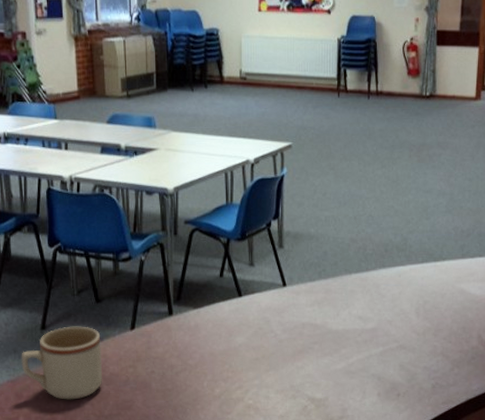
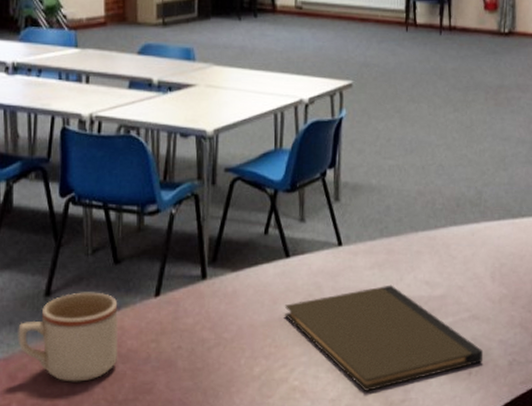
notebook: none [238,319,410,409] -> present [284,284,484,391]

